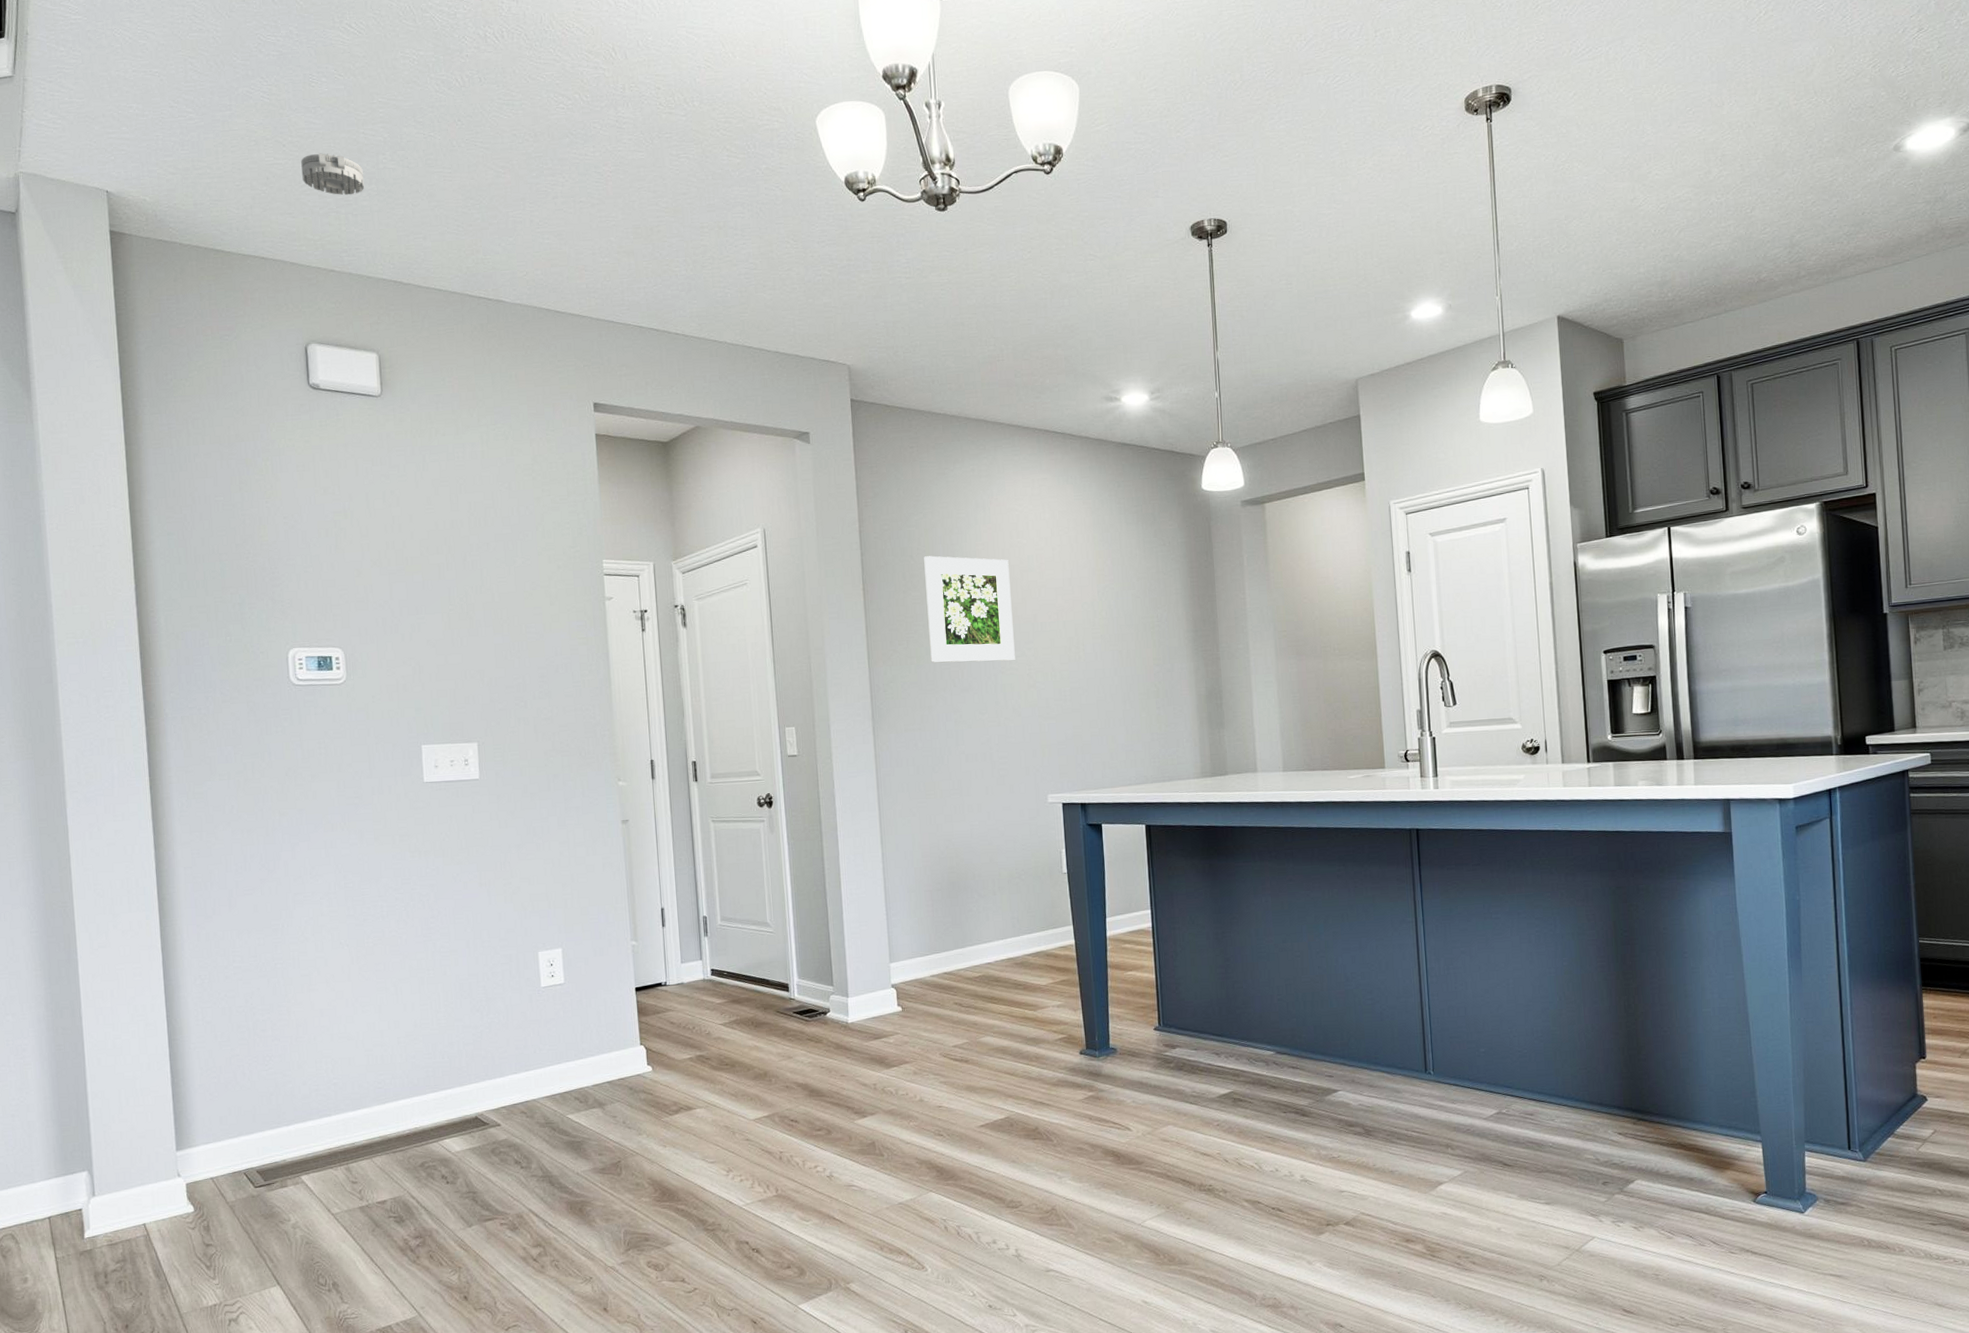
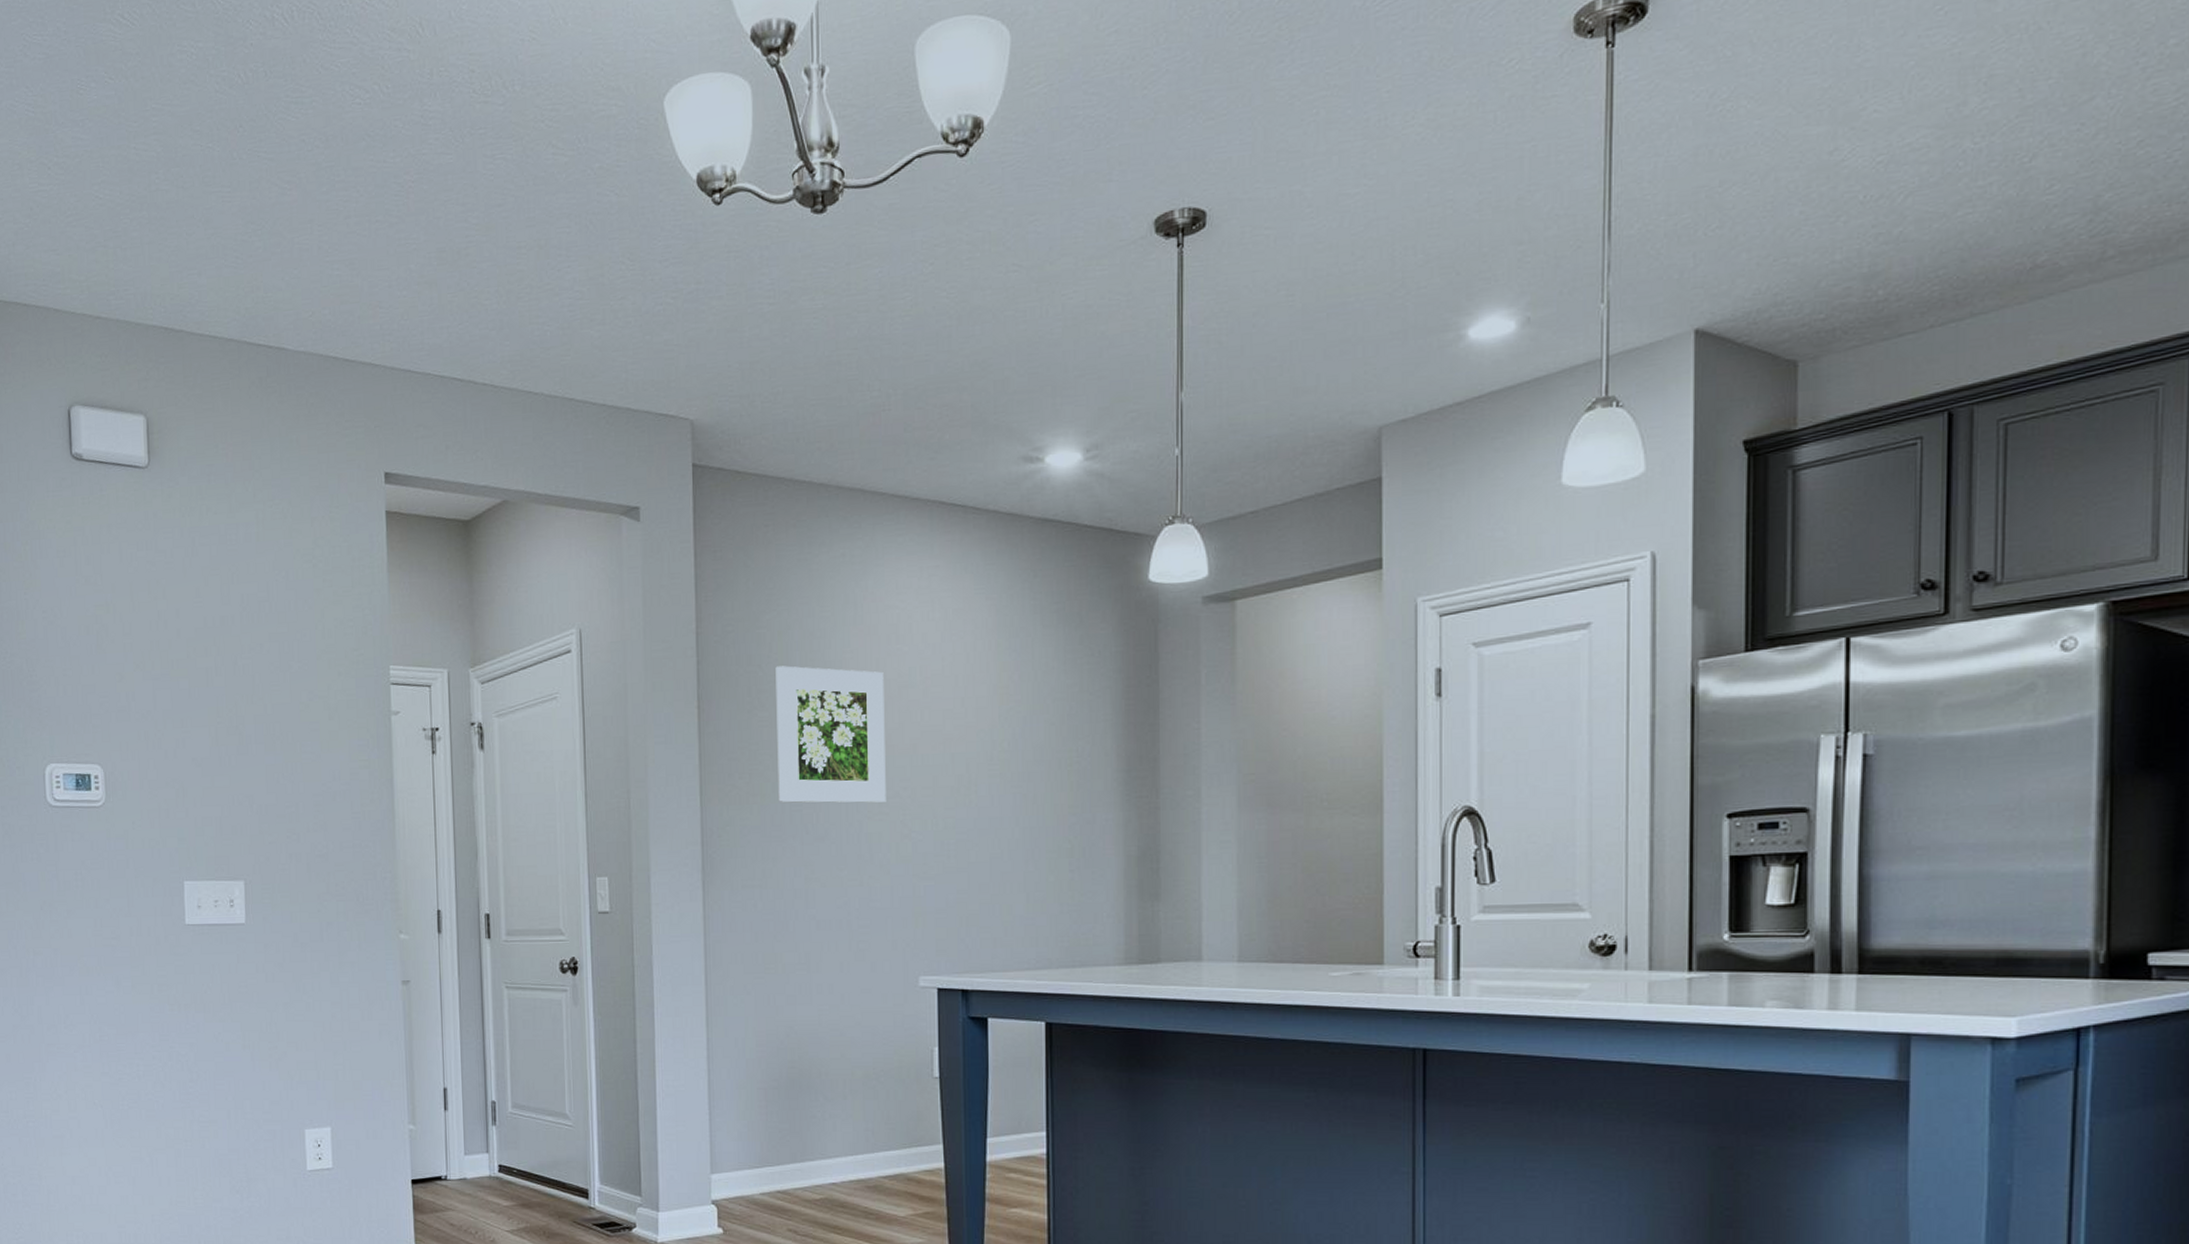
smoke detector: present [301,153,364,196] -> none [67,175,134,226]

